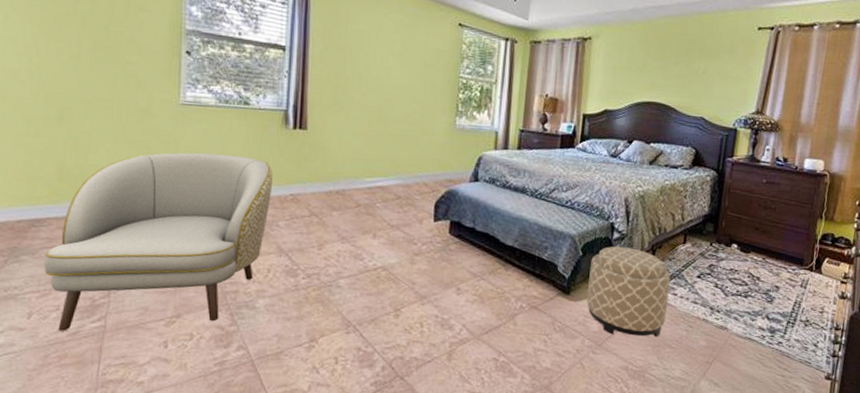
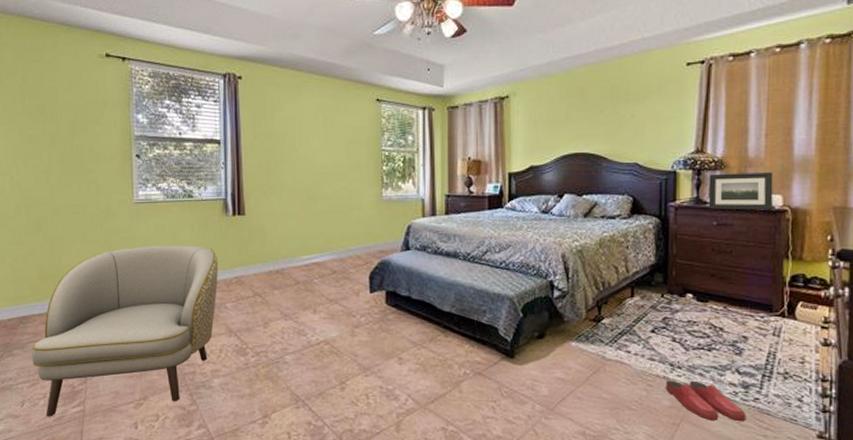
ottoman: present [586,246,671,337] -> none [533,305,622,399]
slippers: none [704,322,770,362] -> present [666,380,746,421]
picture frame: none [760,134,820,174] -> present [708,172,774,211]

